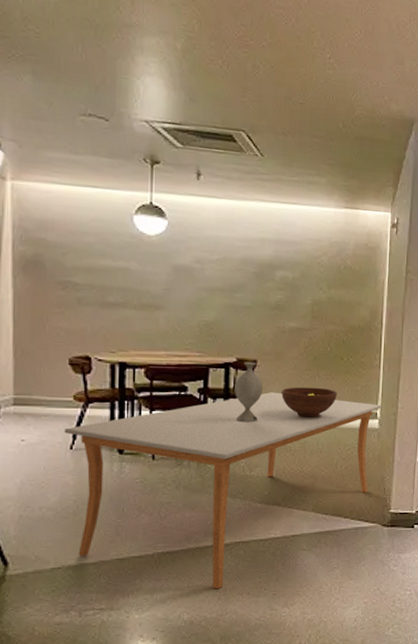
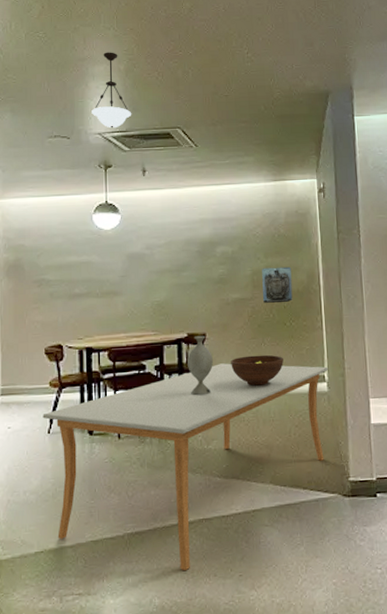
pendant light: none [138,22,188,118] -> present [92,52,132,128]
wall sculpture: none [322,299,354,338] -> present [262,266,293,304]

